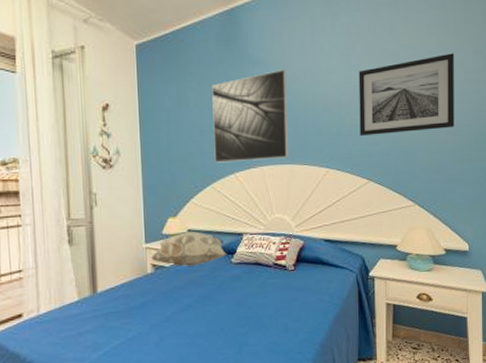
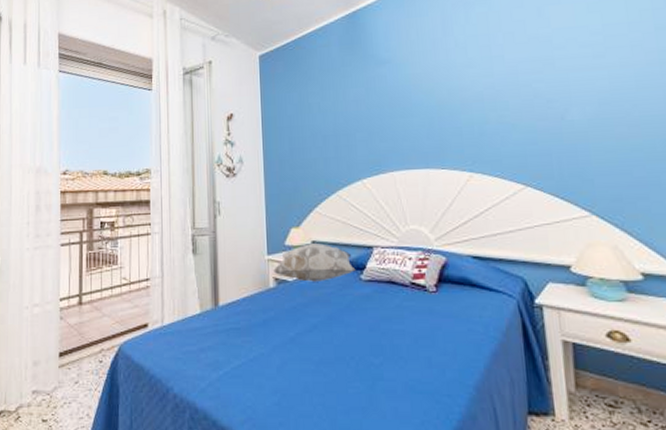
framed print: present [212,70,288,163] -> none [335,67,423,169]
wall art: present [358,53,454,137] -> none [502,32,638,135]

